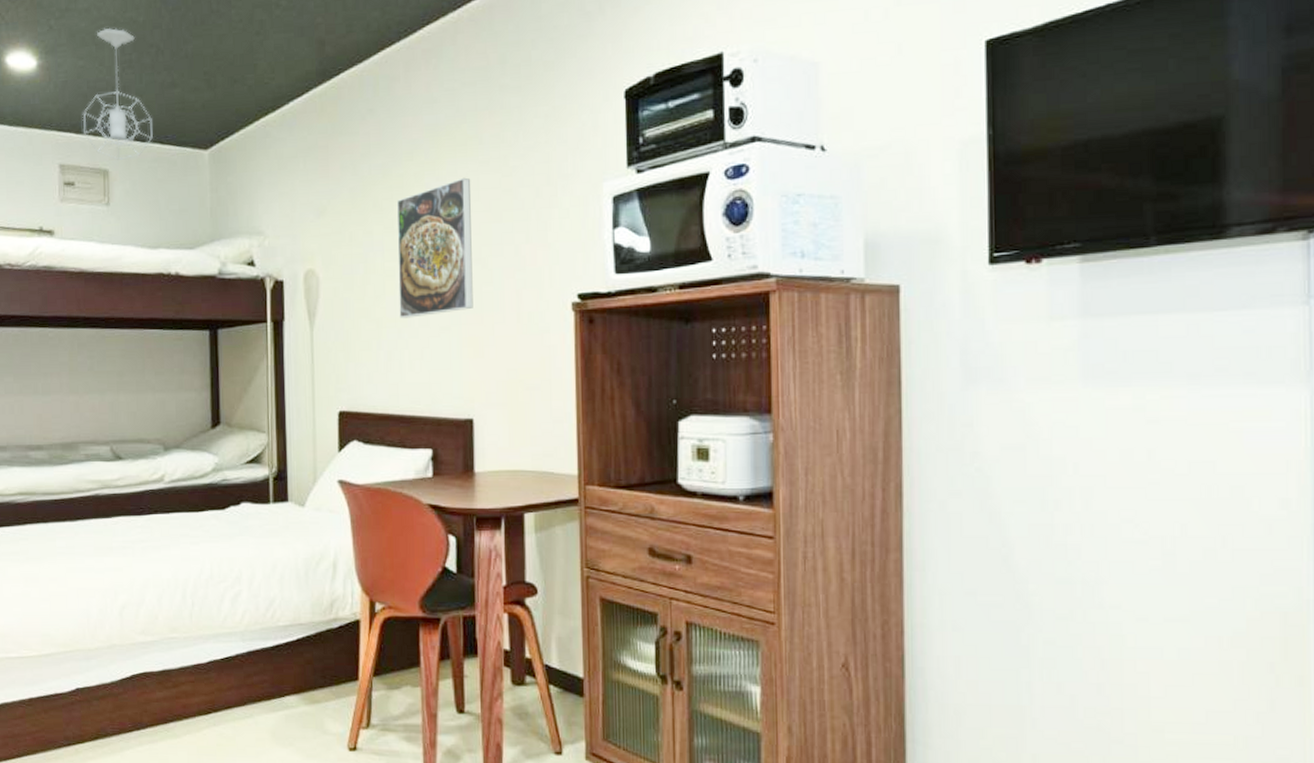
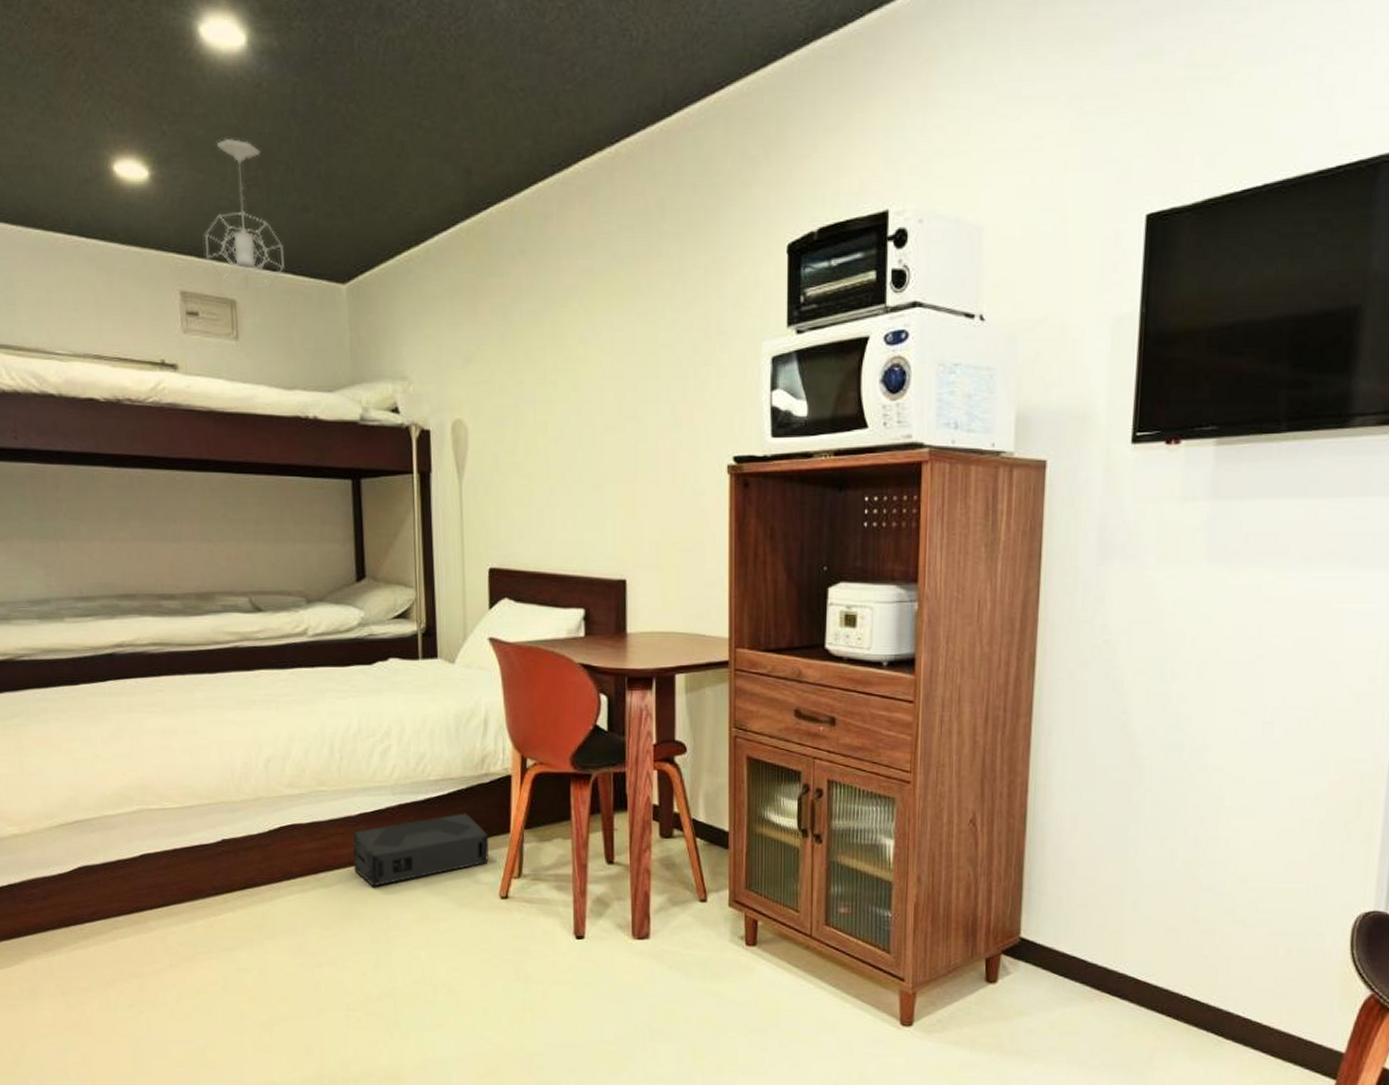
speaker: none [202,659,338,737] -> present [353,813,489,887]
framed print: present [397,177,473,318] -> none [549,329,628,475]

